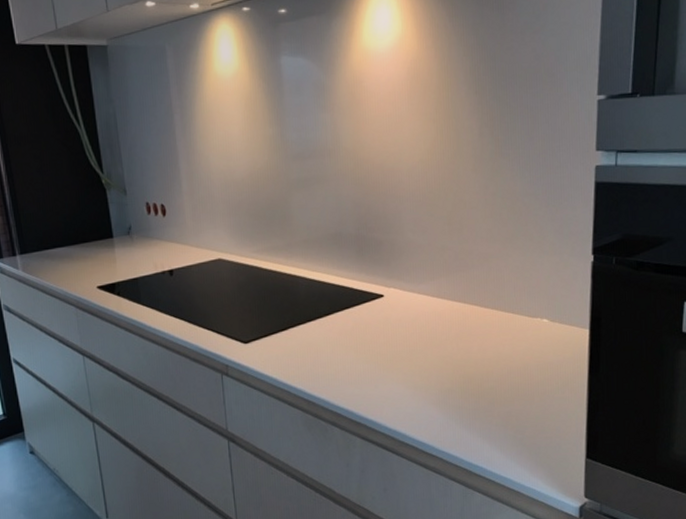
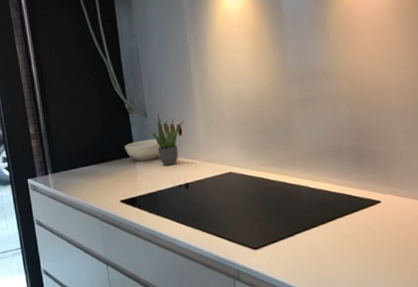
bowl: none [100,220,142,244] -> present [124,139,160,162]
potted plant: none [127,191,170,249] -> present [147,113,185,166]

